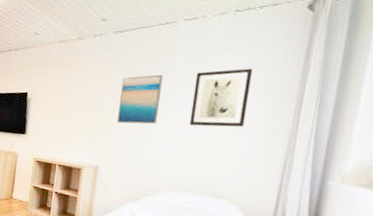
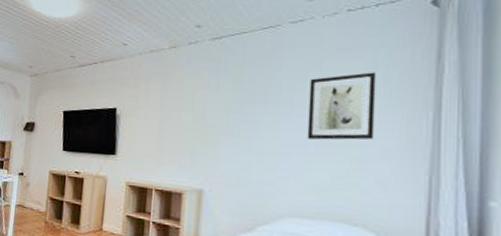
wall art: present [117,74,163,124] -> none [221,83,271,140]

